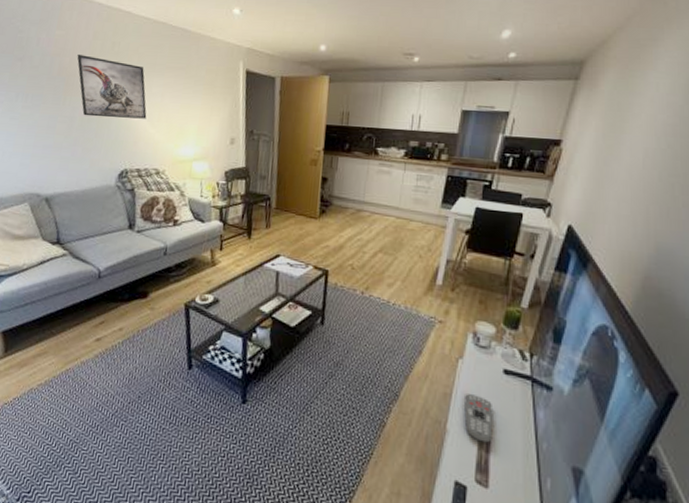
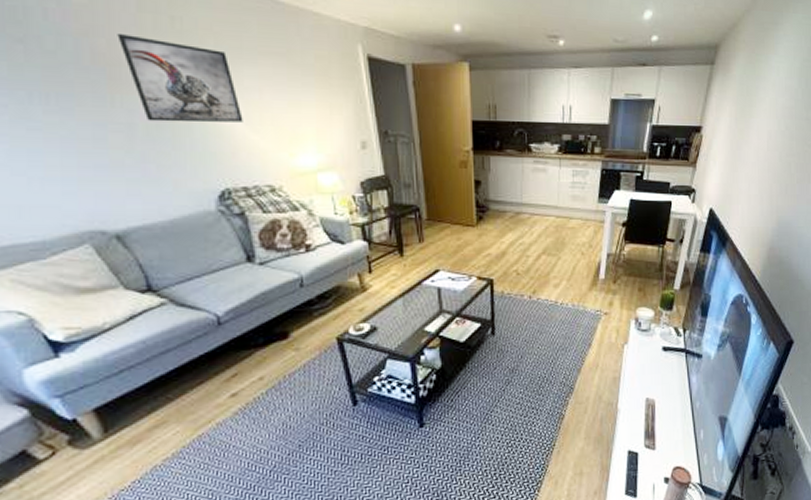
remote control: present [464,394,493,443] -> none [632,374,657,413]

